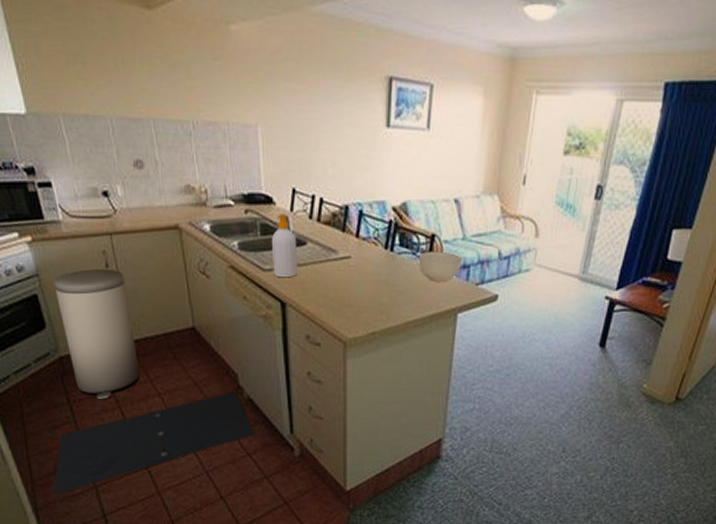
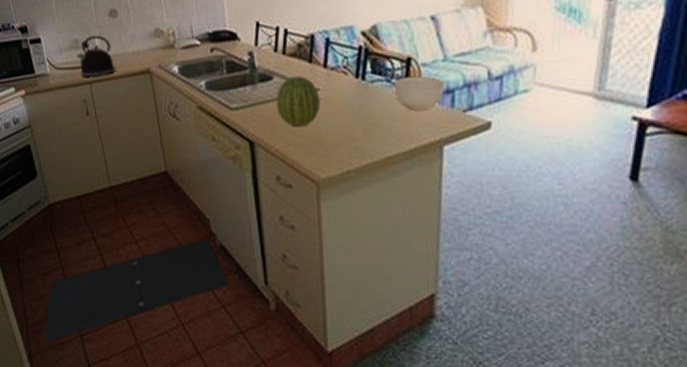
pedal bin: present [53,268,140,400] -> none [43,116,118,247]
kettle: none [95,184,142,229] -> present [77,34,117,78]
soap bottle: present [272,213,298,278] -> none [238,48,265,116]
fruit: none [309,243,351,291] -> present [276,75,321,127]

